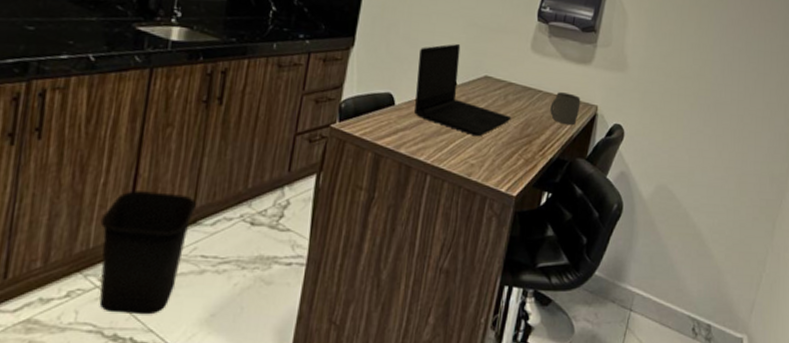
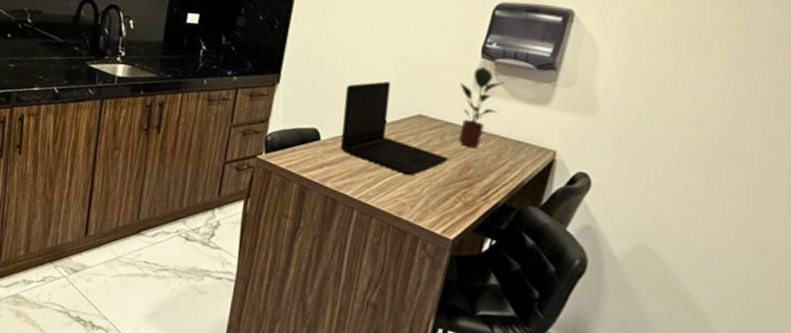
waste bin: present [99,190,197,315] -> none [65,201,140,305]
potted plant: none [519,28,557,106] -> present [458,66,505,148]
mug: present [550,92,581,126] -> none [495,134,534,171]

